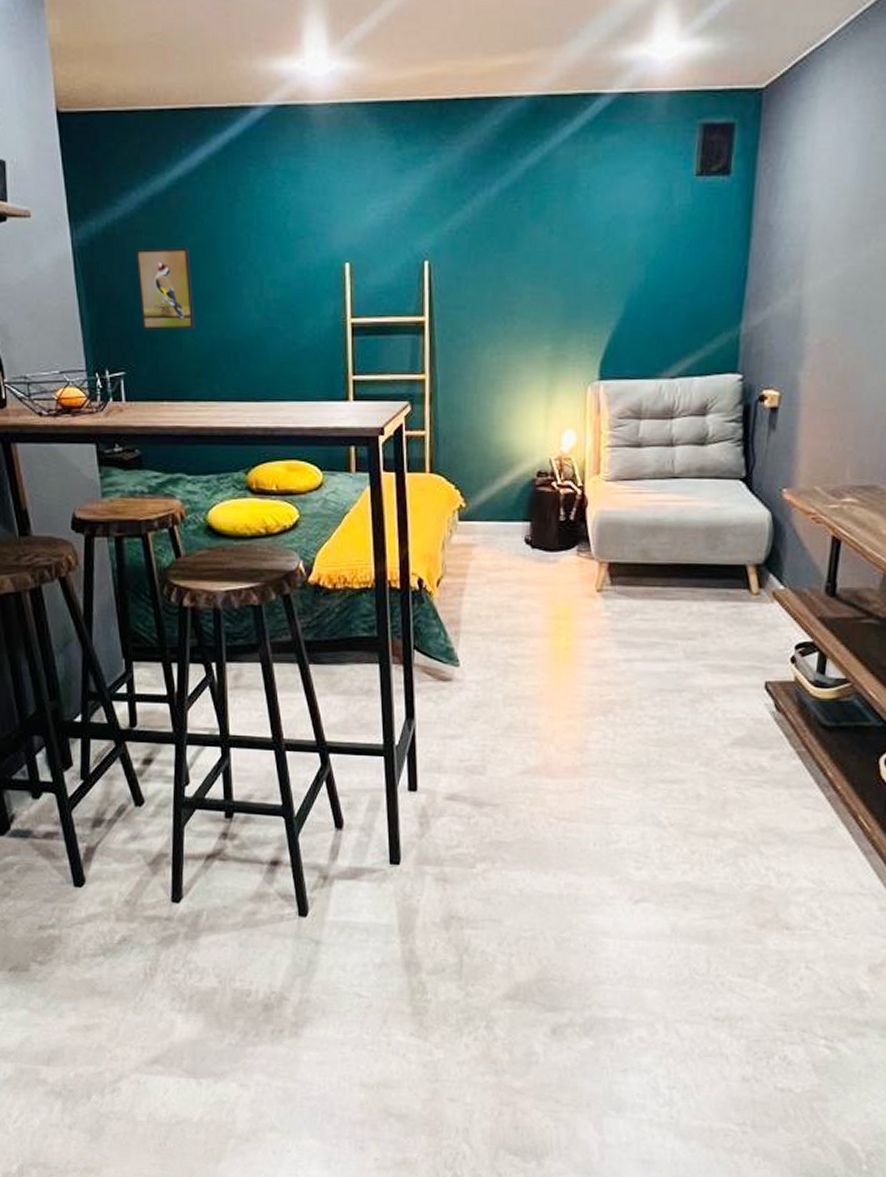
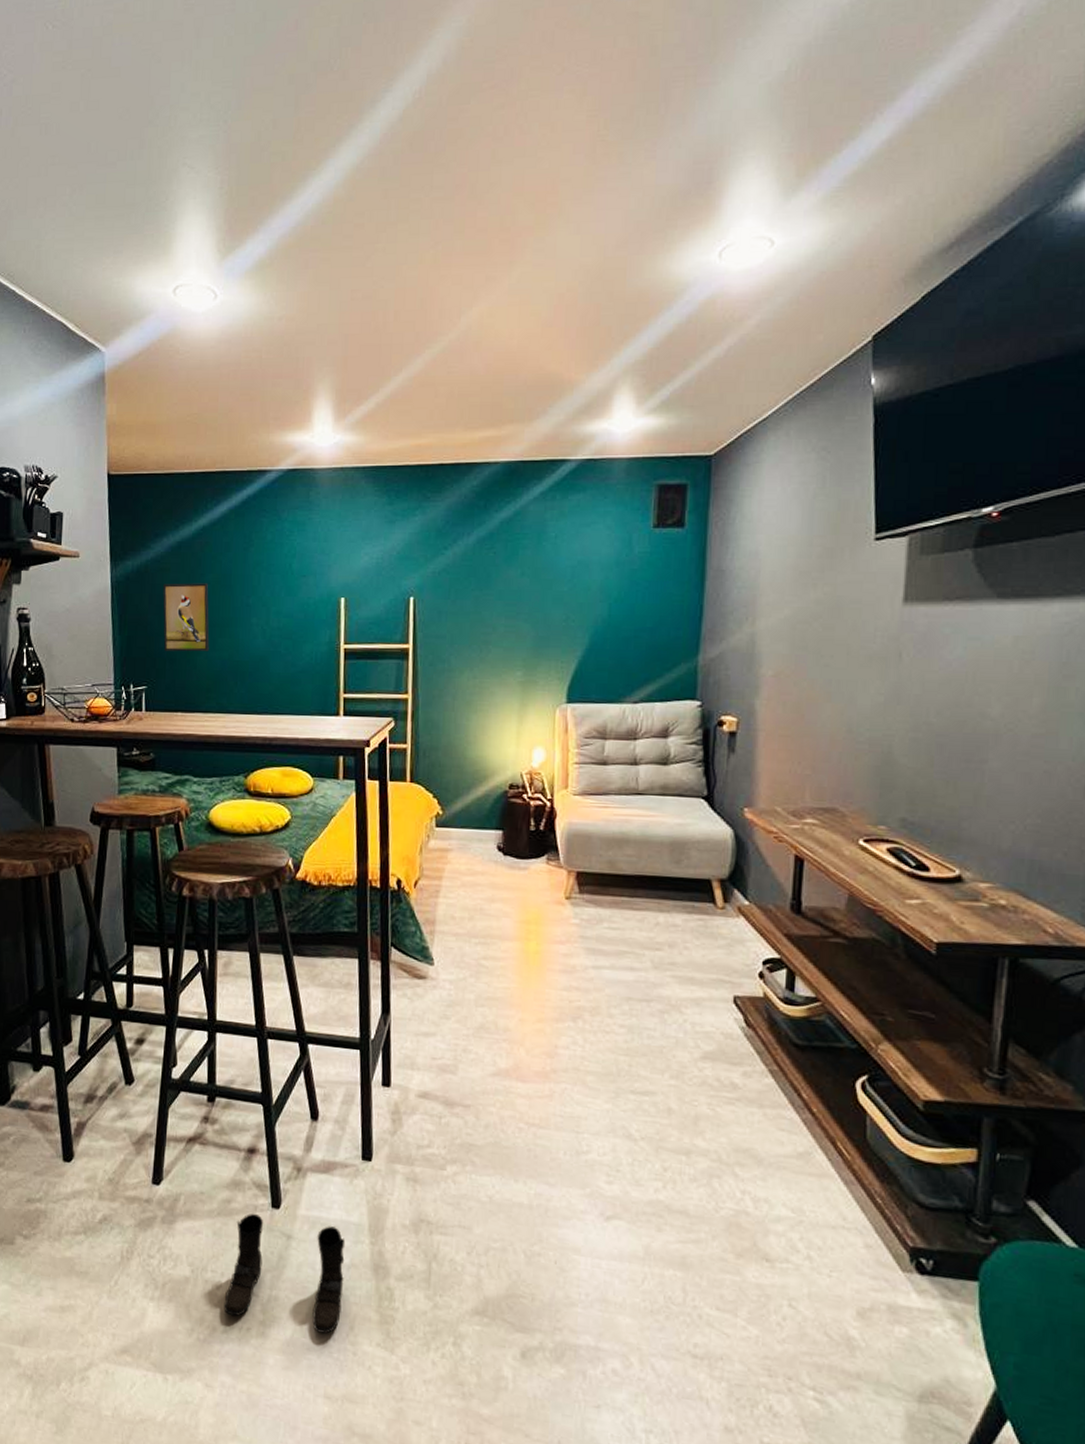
boots: none [254,922,376,1029] -> present [223,1213,346,1334]

